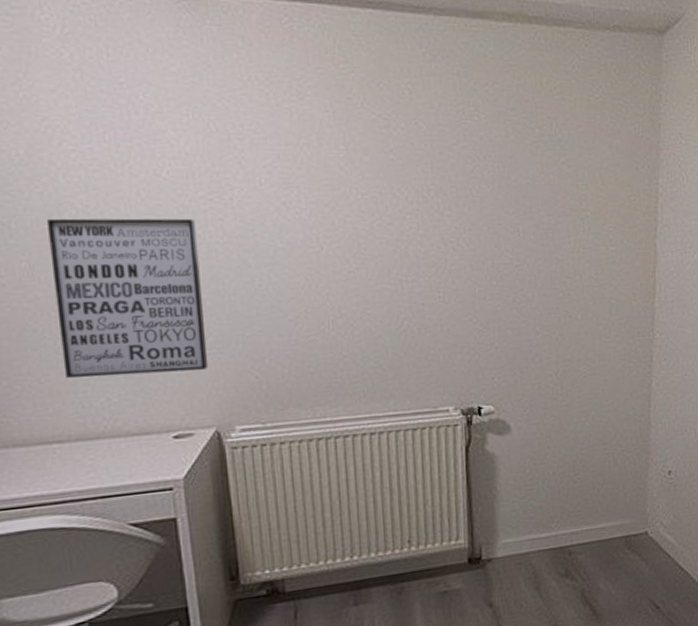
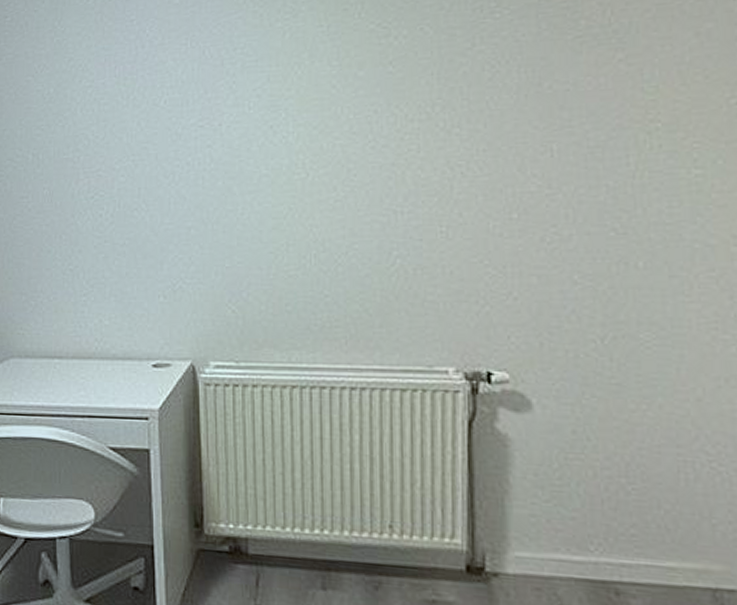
wall art: present [47,218,209,378] -> none [66,146,189,299]

